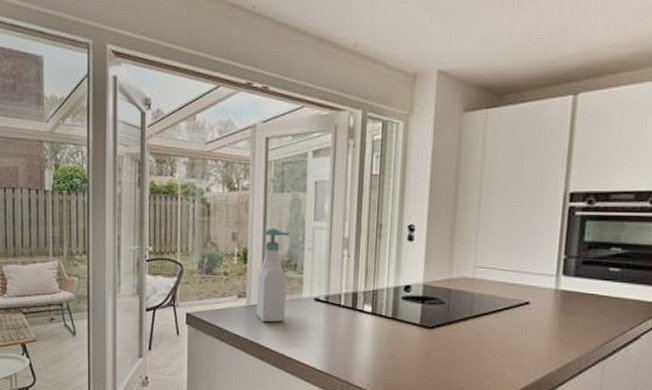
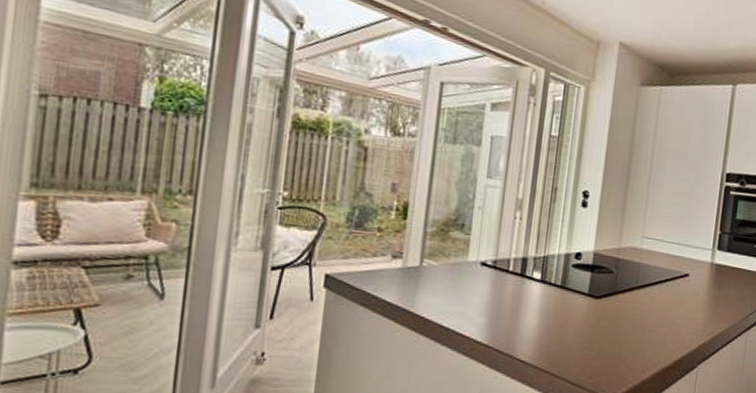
soap bottle: present [256,228,289,323] -> none [412,181,459,288]

